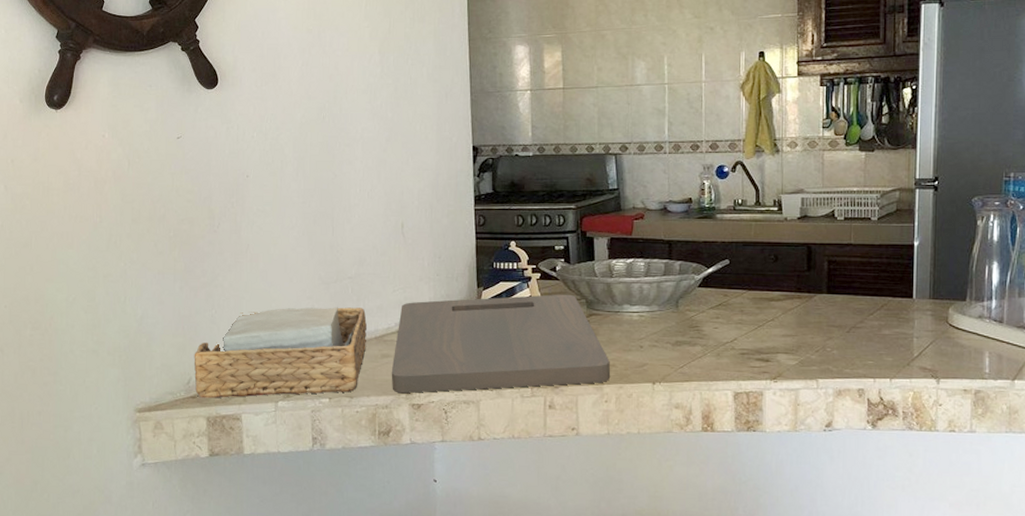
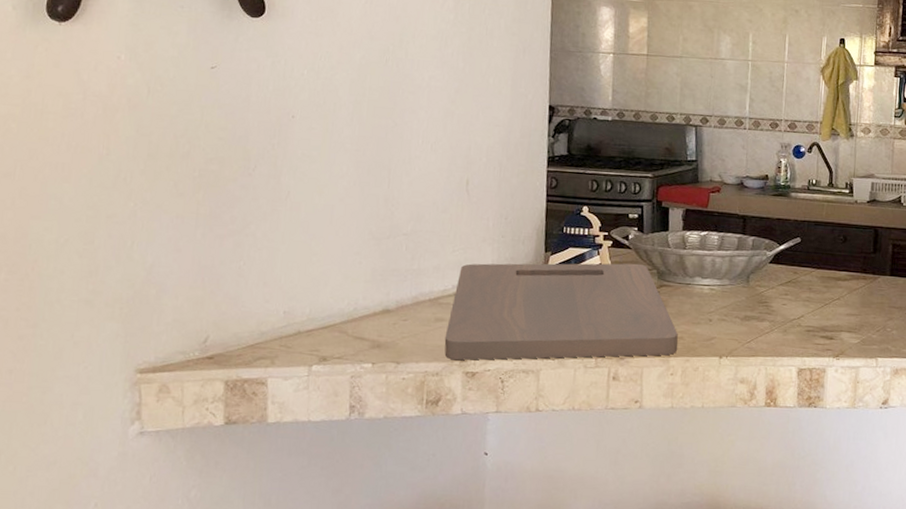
napkin holder: present [194,307,367,399] -> none [213,263,421,360]

